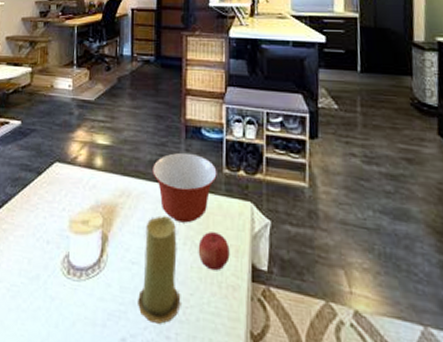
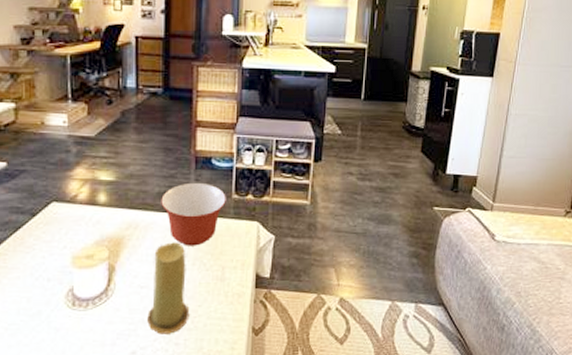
fruit: present [198,232,230,271] -> none [206,251,236,284]

